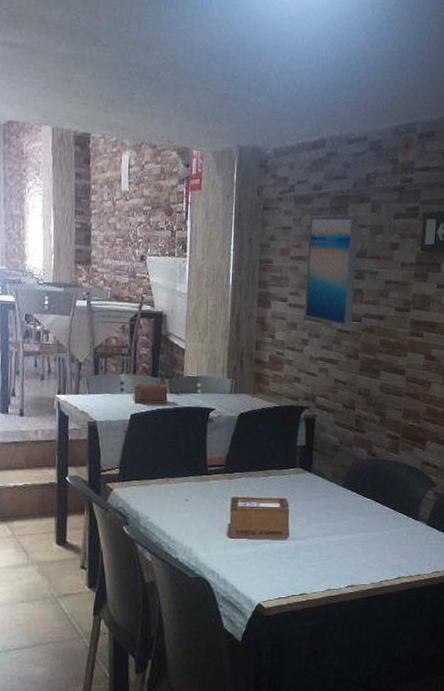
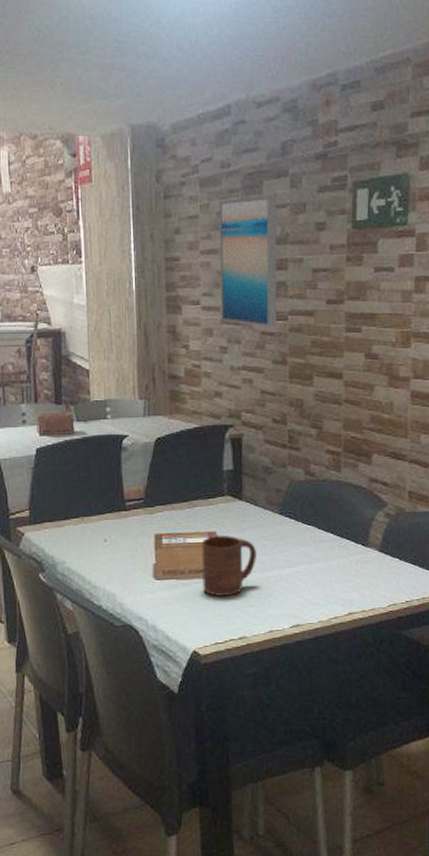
cup: none [271,502,321,556] -> present [201,535,256,596]

